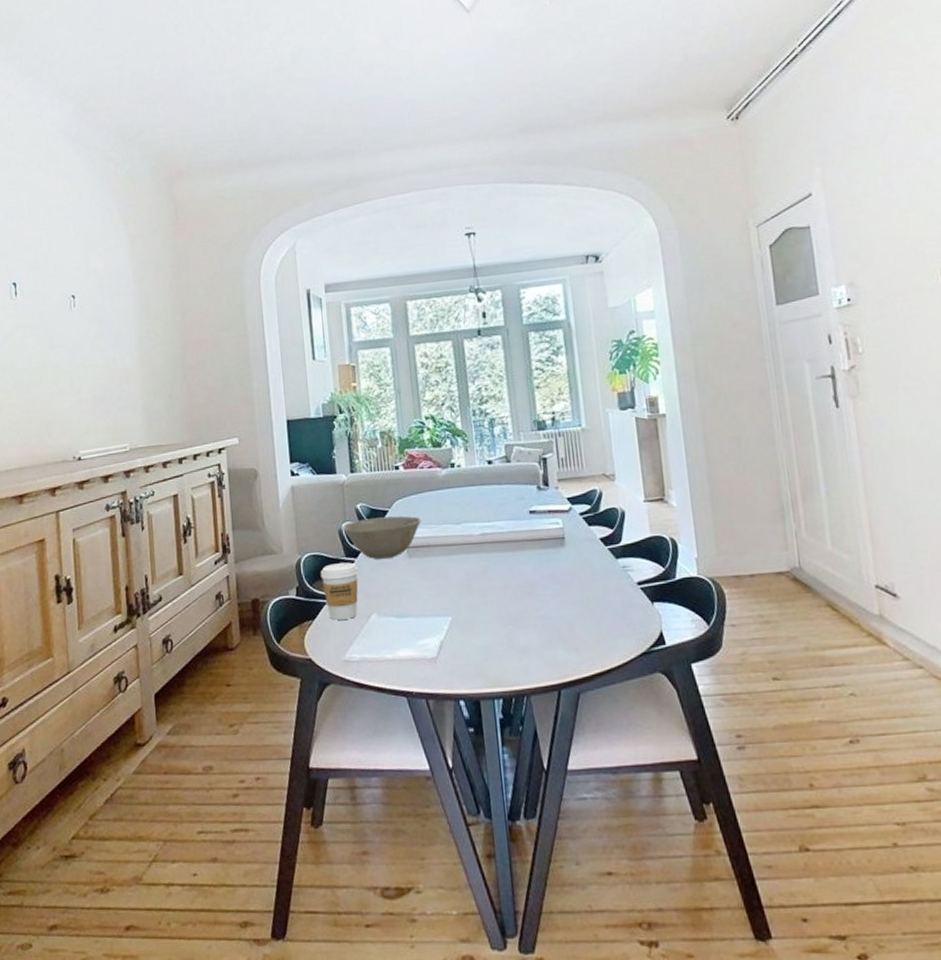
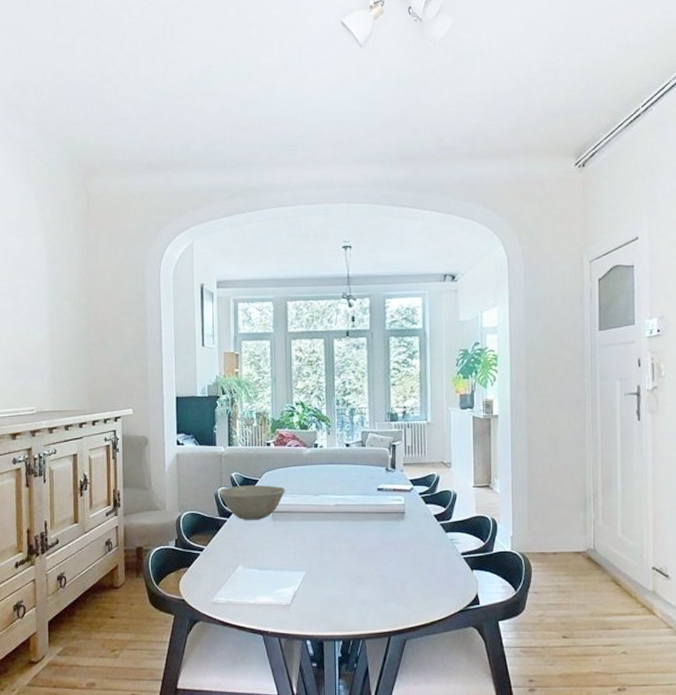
coffee cup: present [320,562,359,620] -> none [197,520,230,569]

